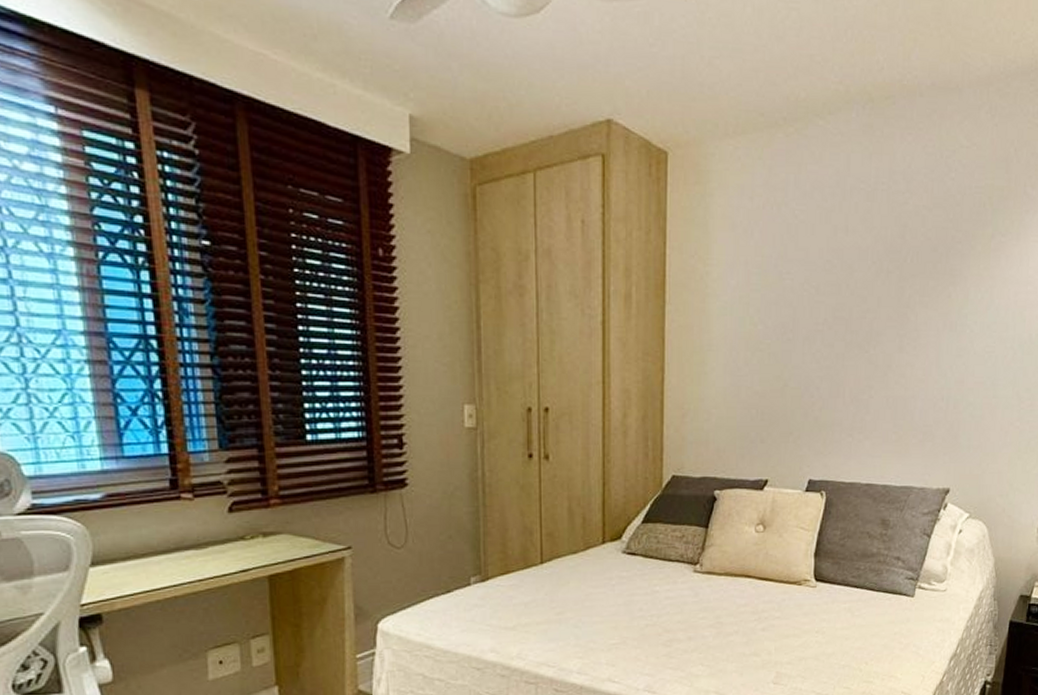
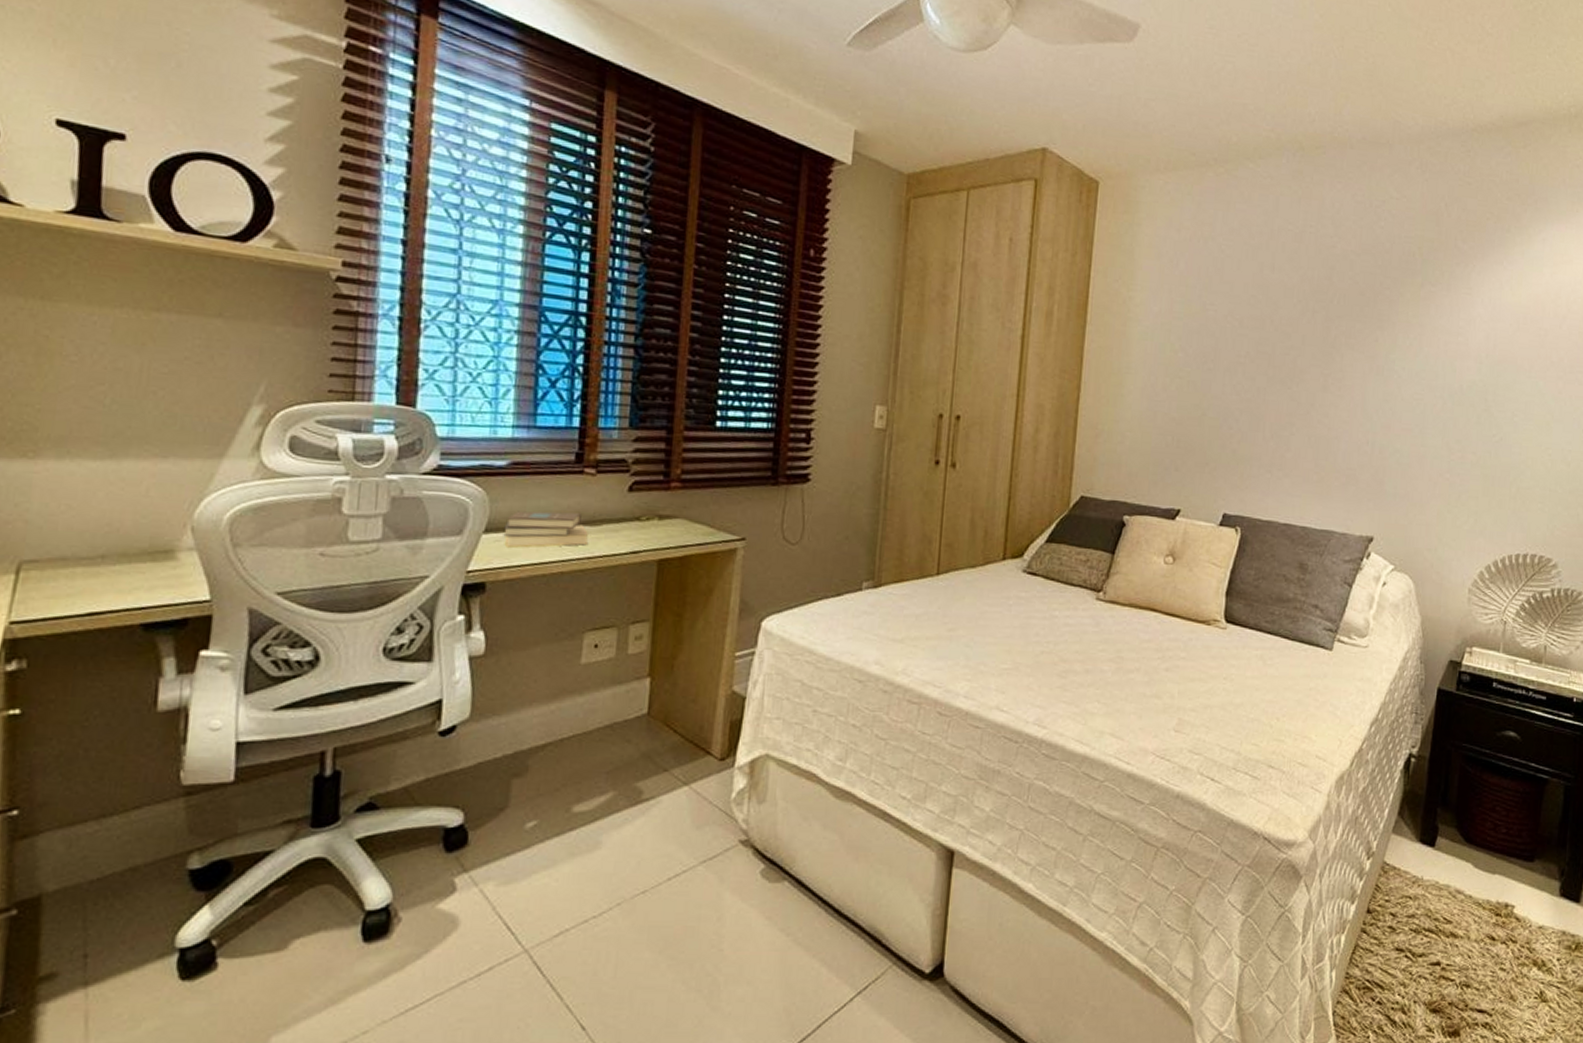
books: none [110,538,197,578] -> present [503,511,589,548]

